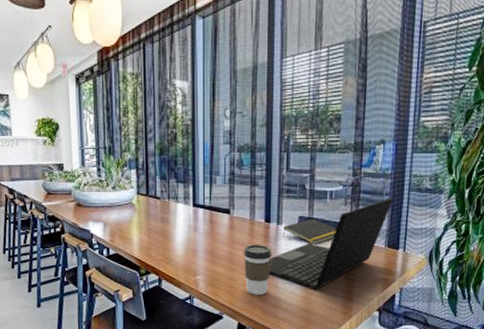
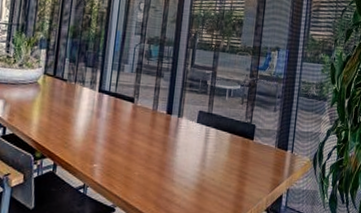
coffee cup: present [243,244,272,295] -> none [142,134,171,188]
laptop: present [269,197,393,291] -> none [166,100,284,187]
notepad: present [283,219,336,245] -> none [183,114,233,141]

